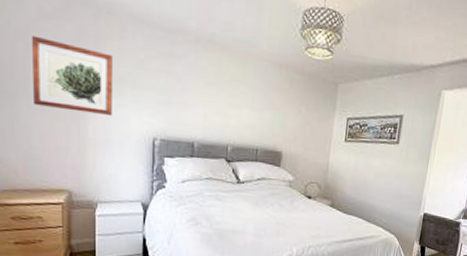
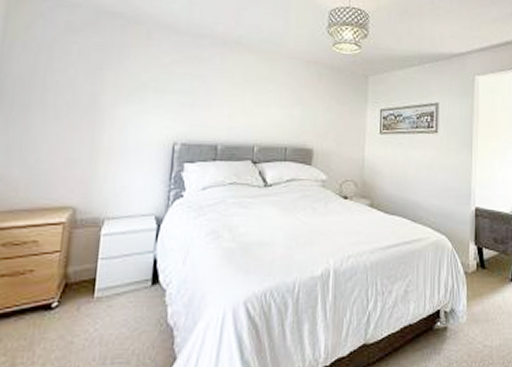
wall art: present [32,35,112,115] -> none [48,48,137,122]

